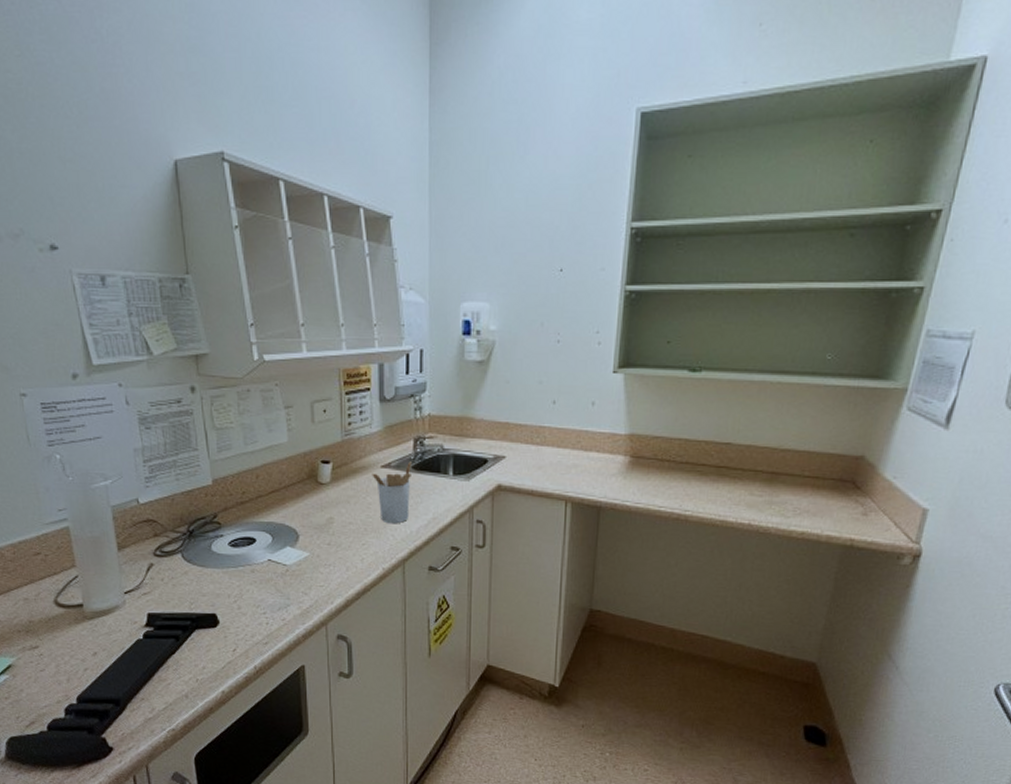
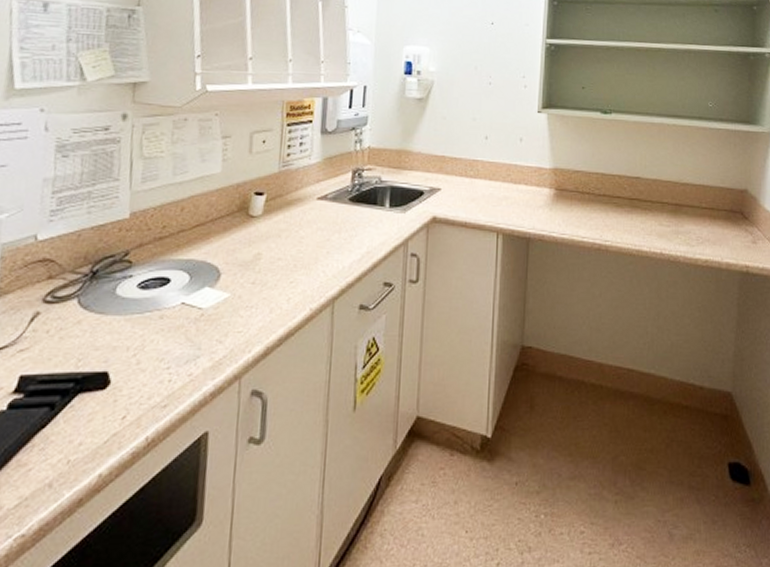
utensil holder: present [372,461,411,524] -> none [307,193,349,259]

